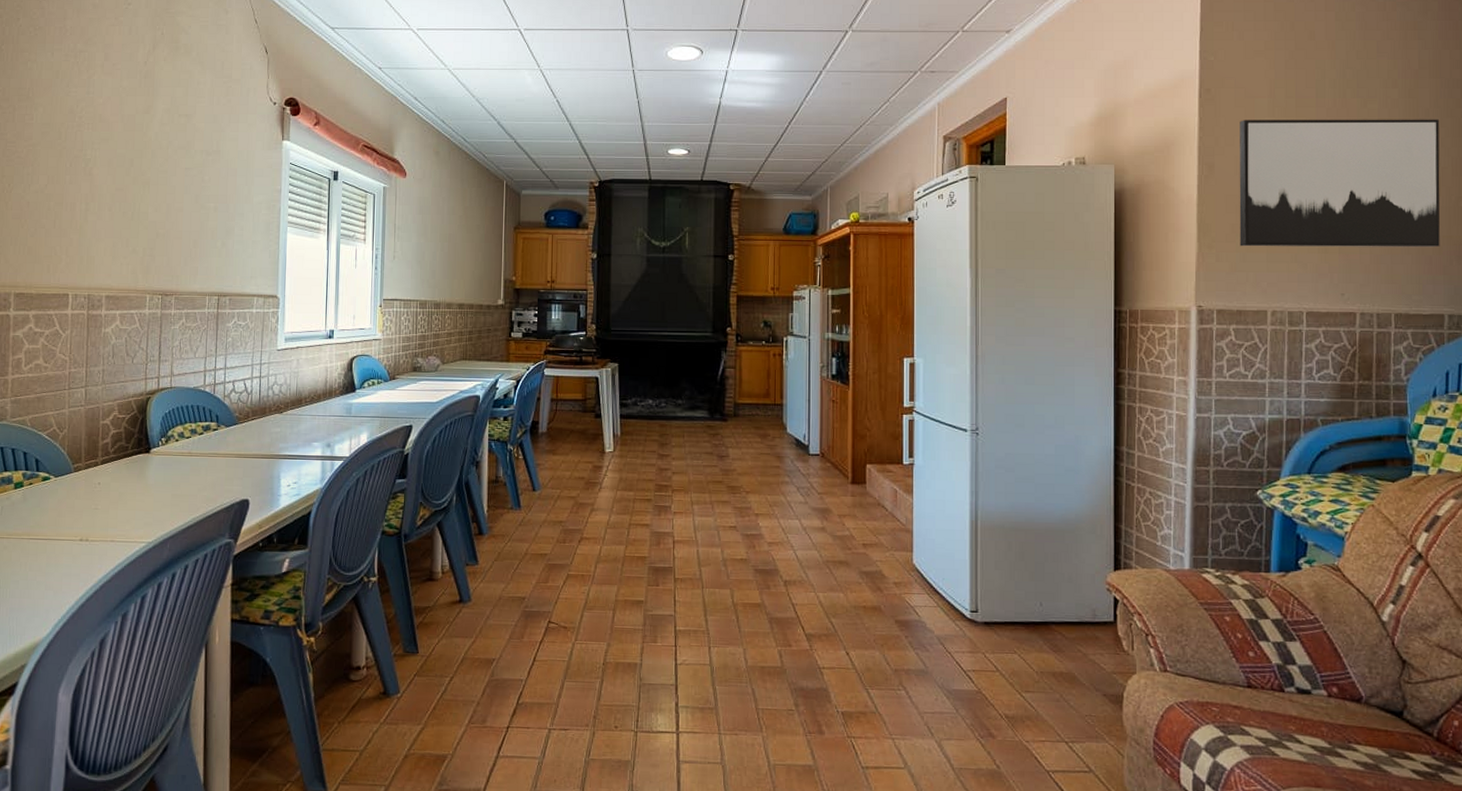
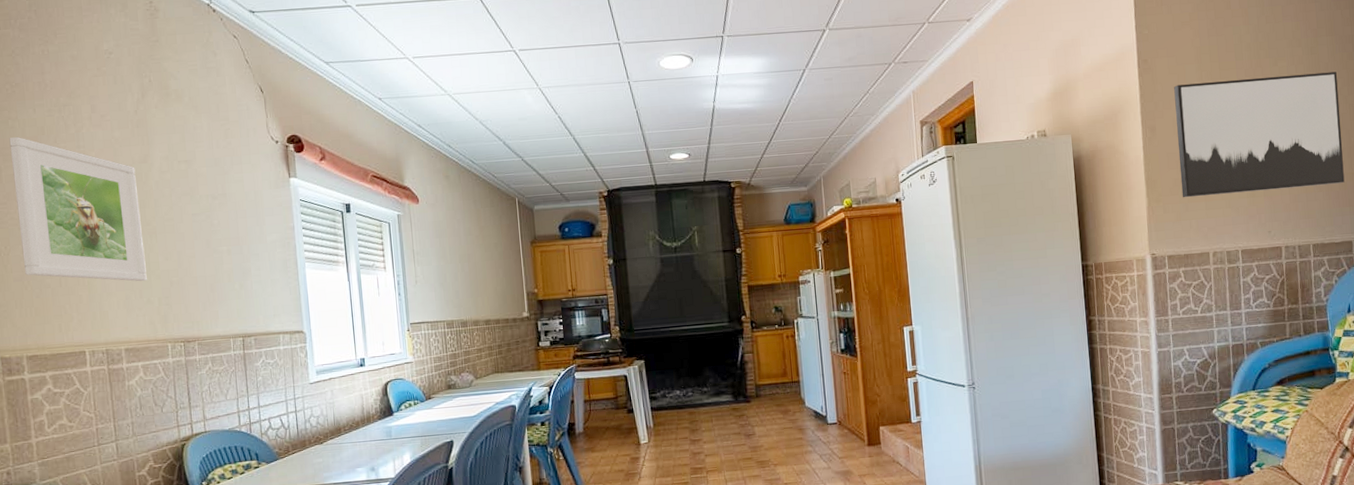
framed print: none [23,79,138,231] -> present [9,137,147,282]

